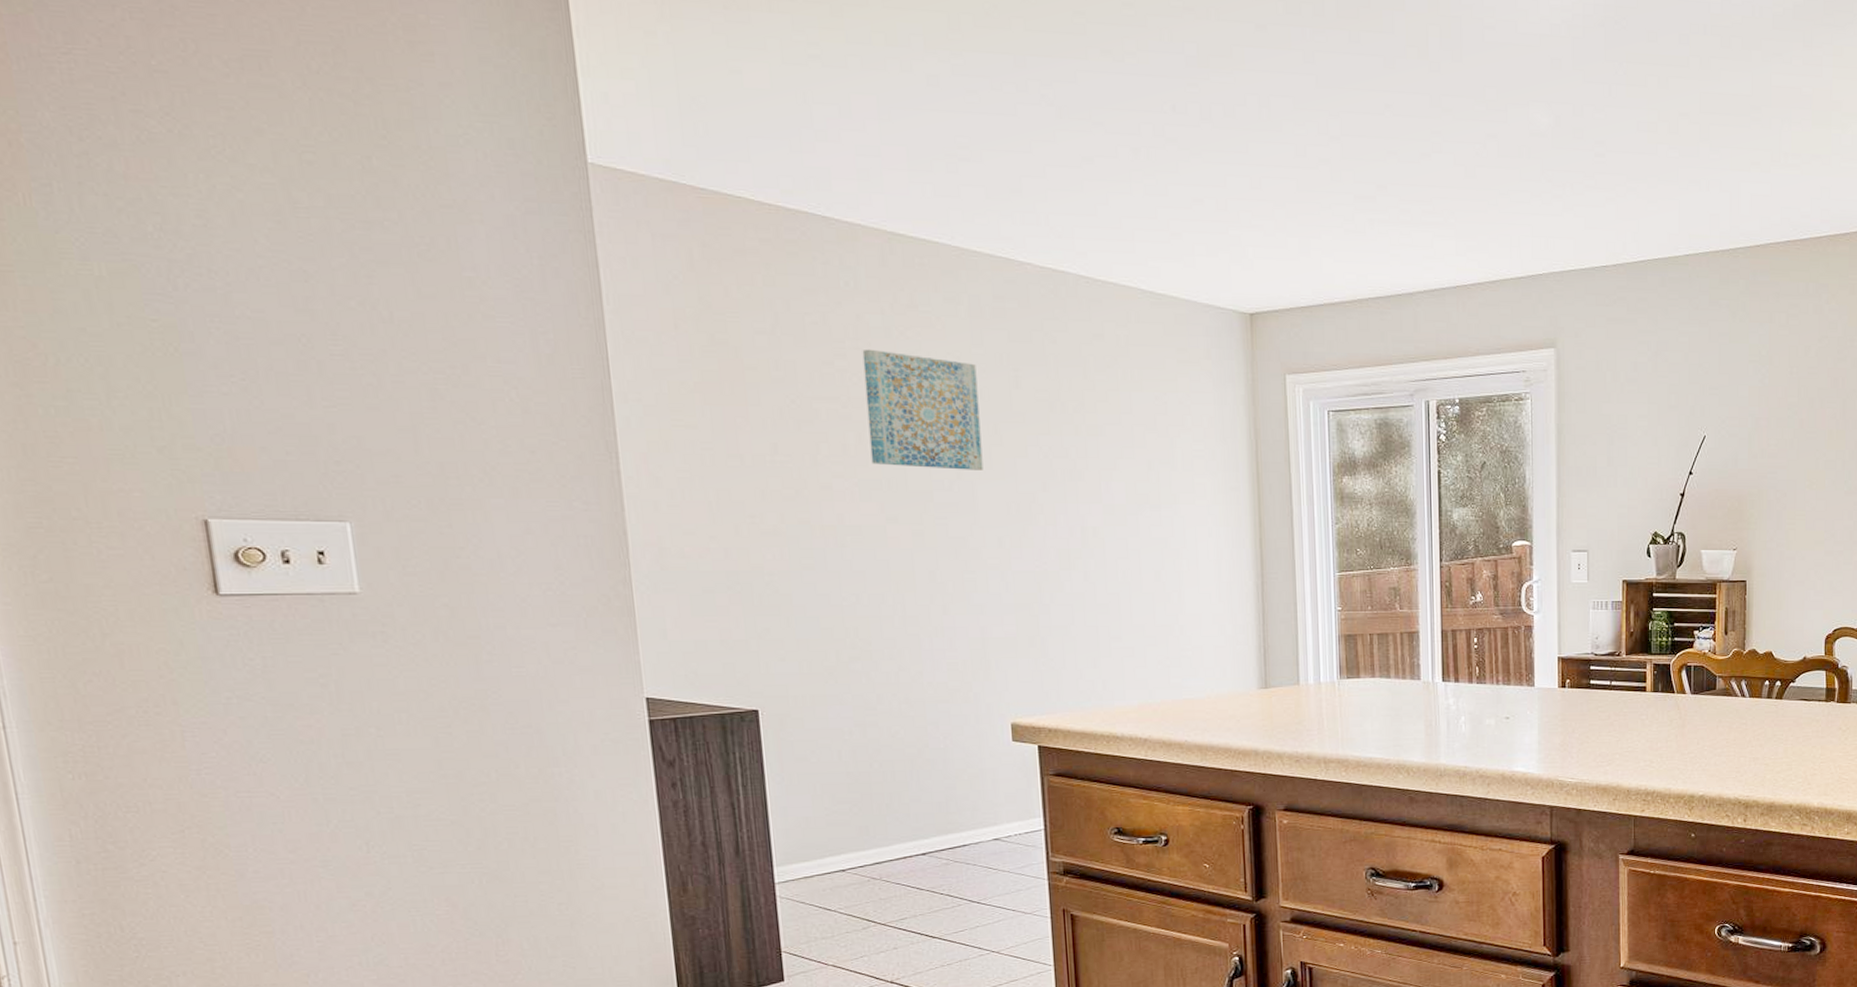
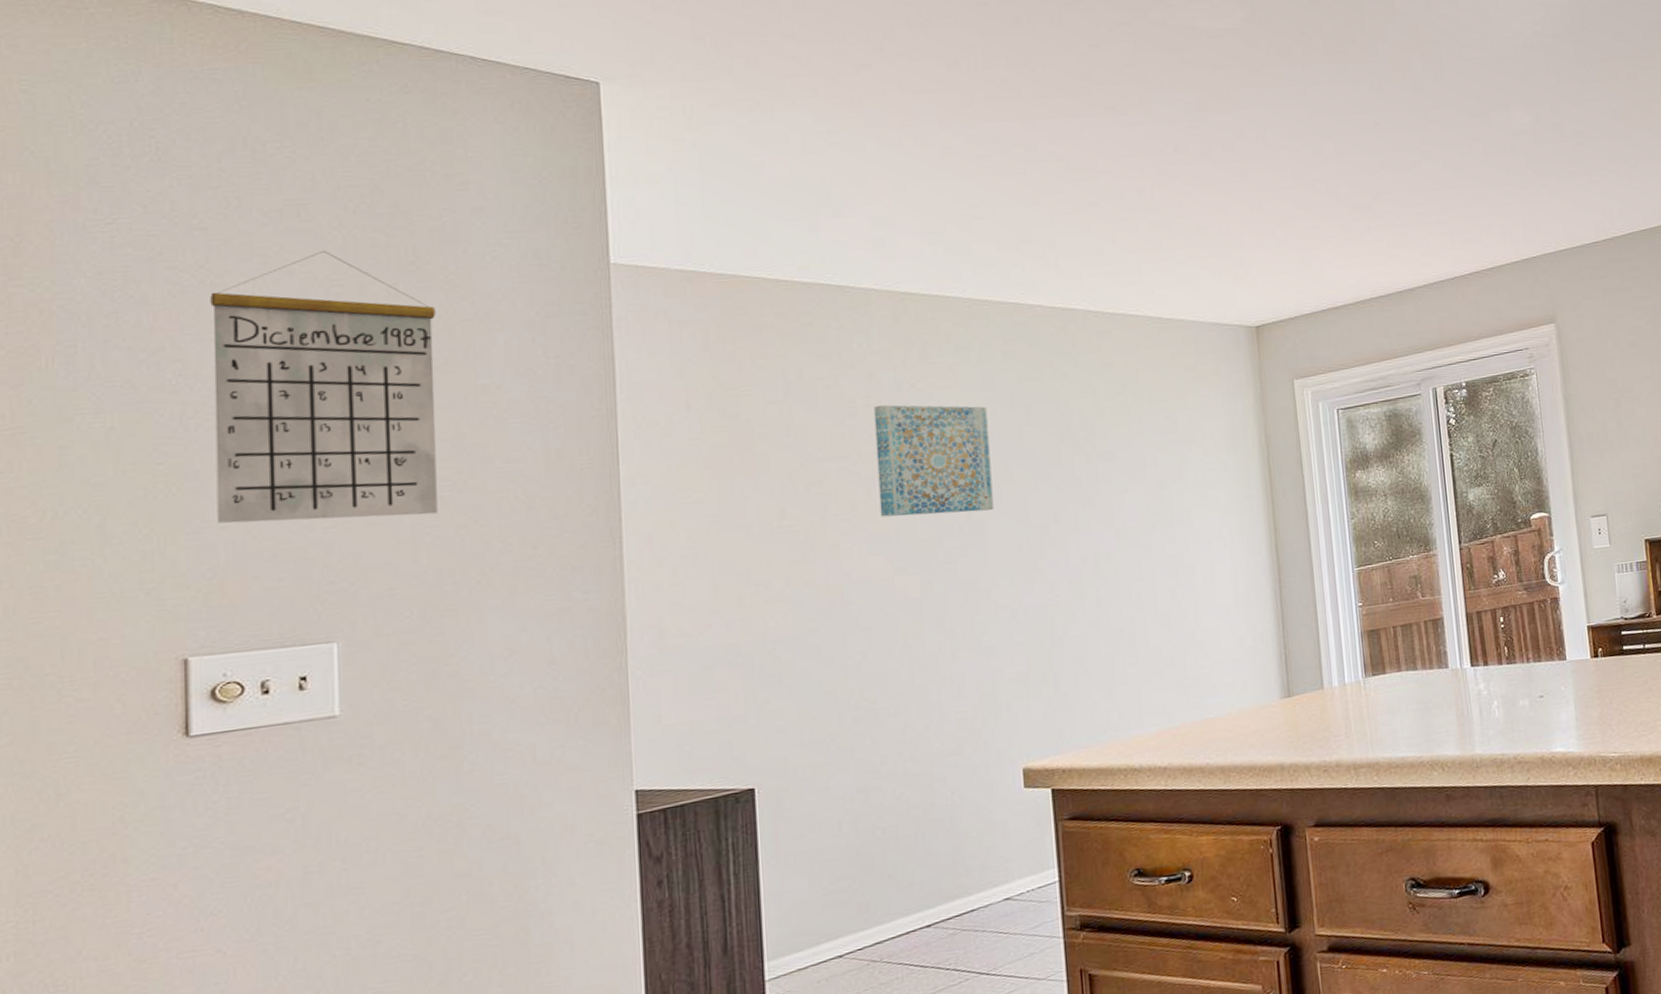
calendar: none [180,111,435,406] -> present [210,250,438,524]

